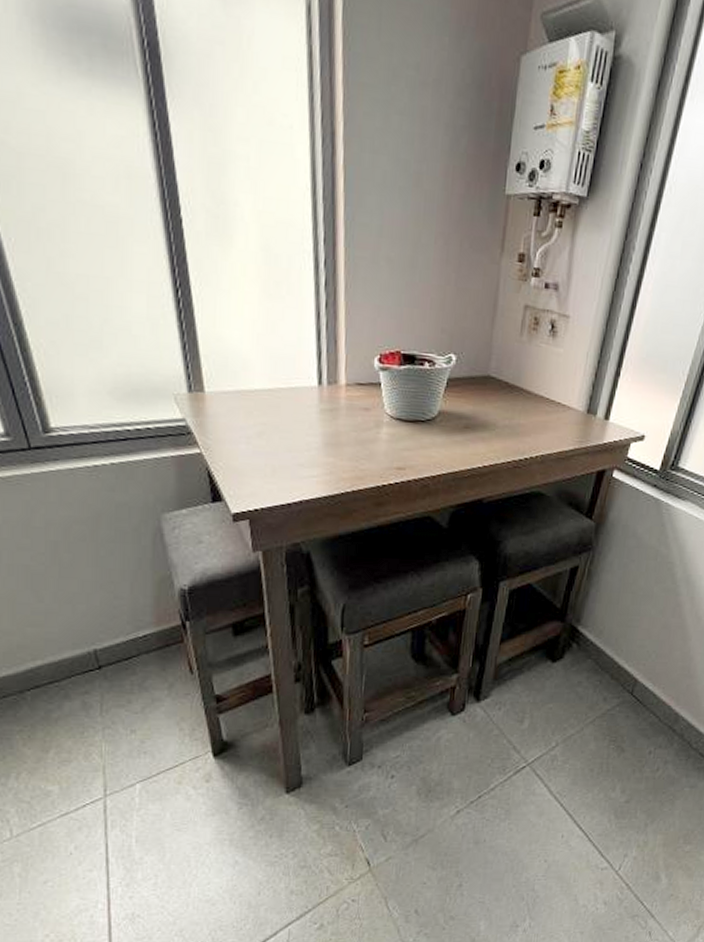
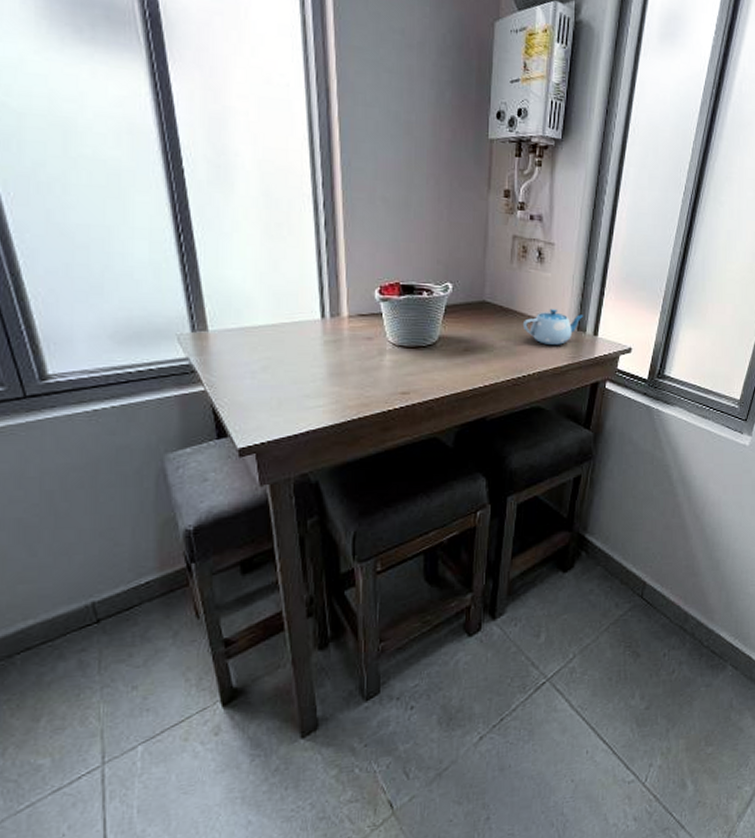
teapot: none [528,388,596,428] -> present [522,309,584,345]

